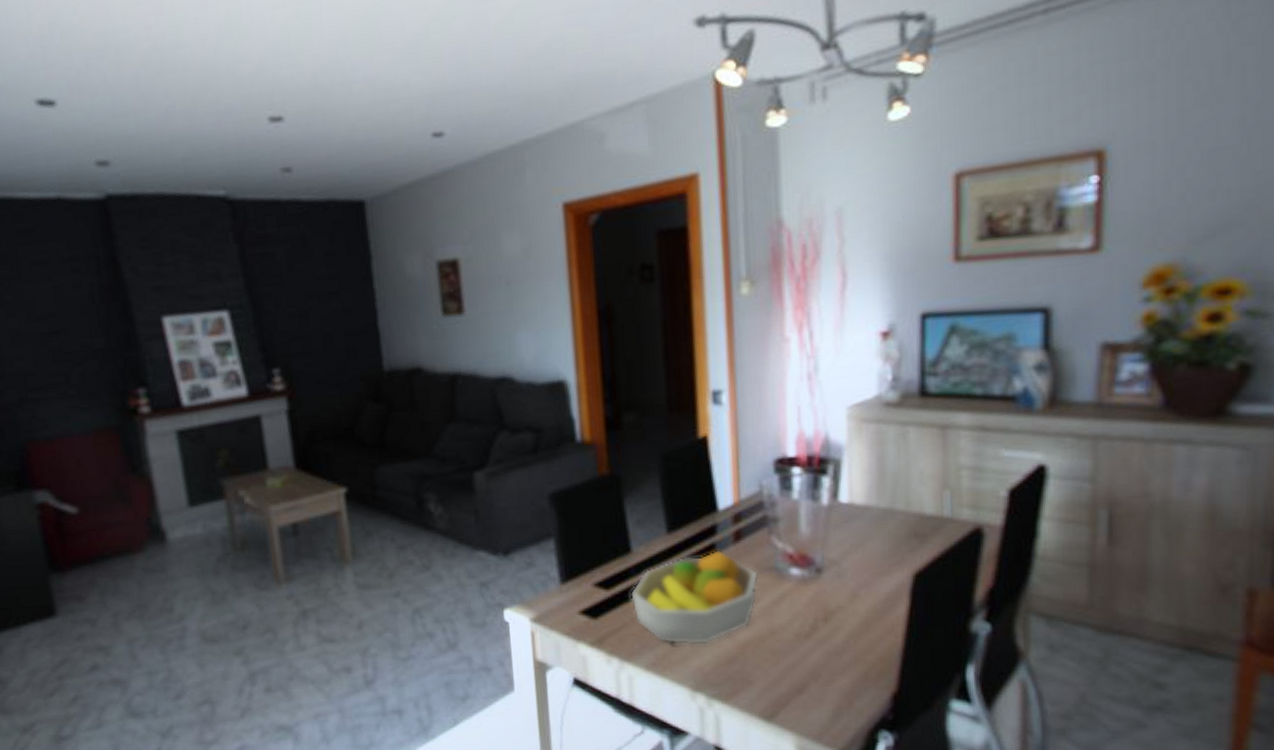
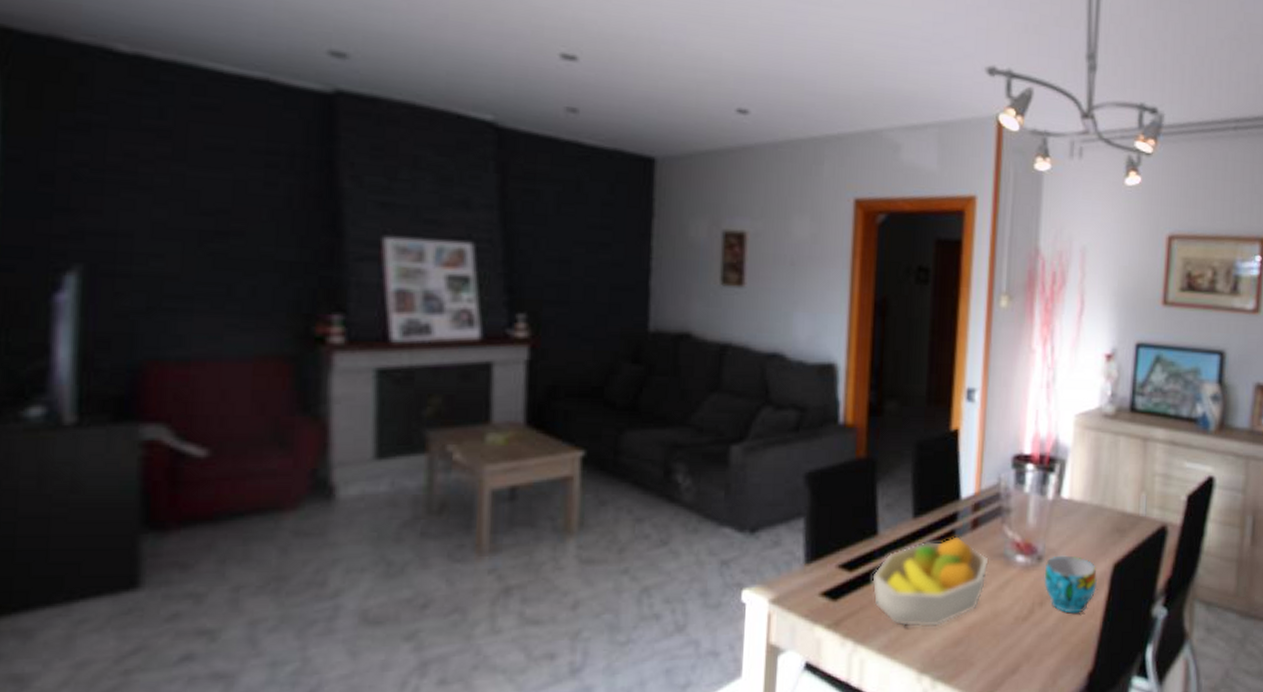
cup: none [826,566,894,630] -> present [1044,555,1097,614]

